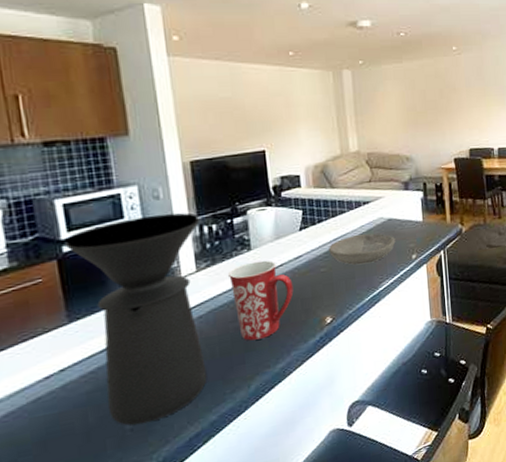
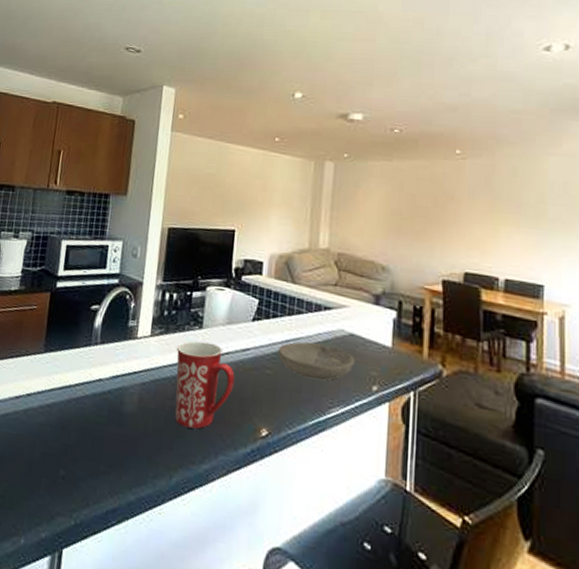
coffee maker: present [64,212,207,425] -> none [51,269,164,478]

